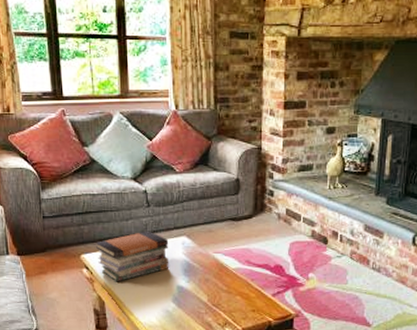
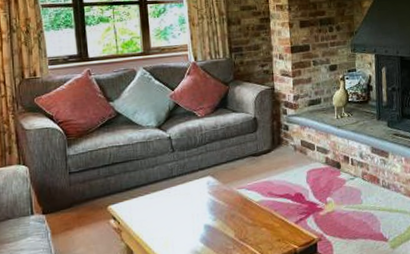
book stack: present [96,231,169,282] -> none [123,174,196,229]

